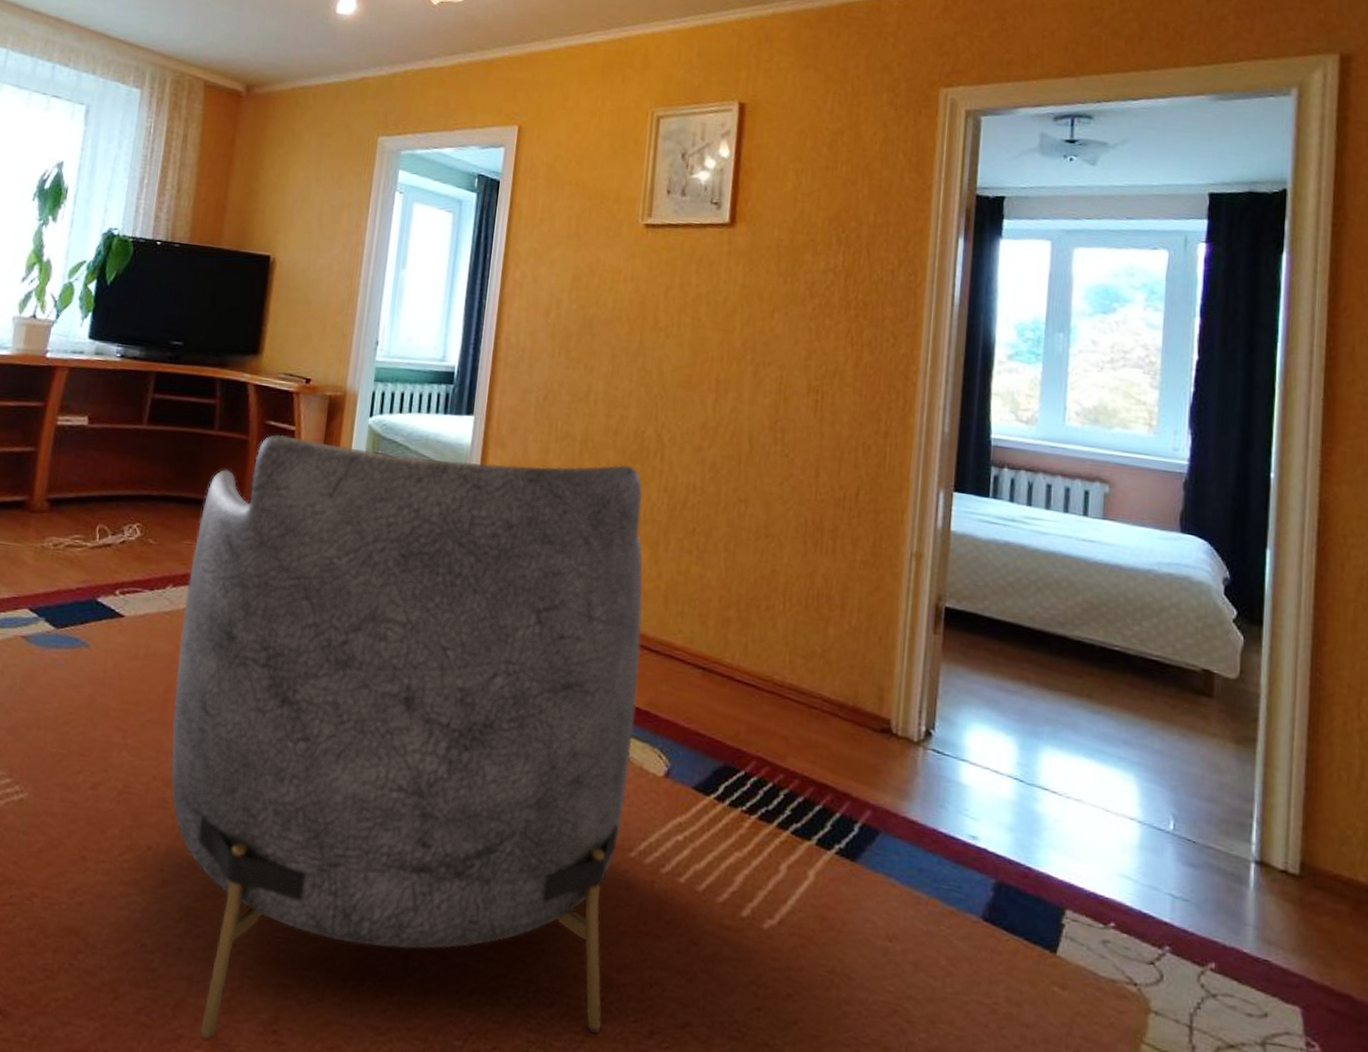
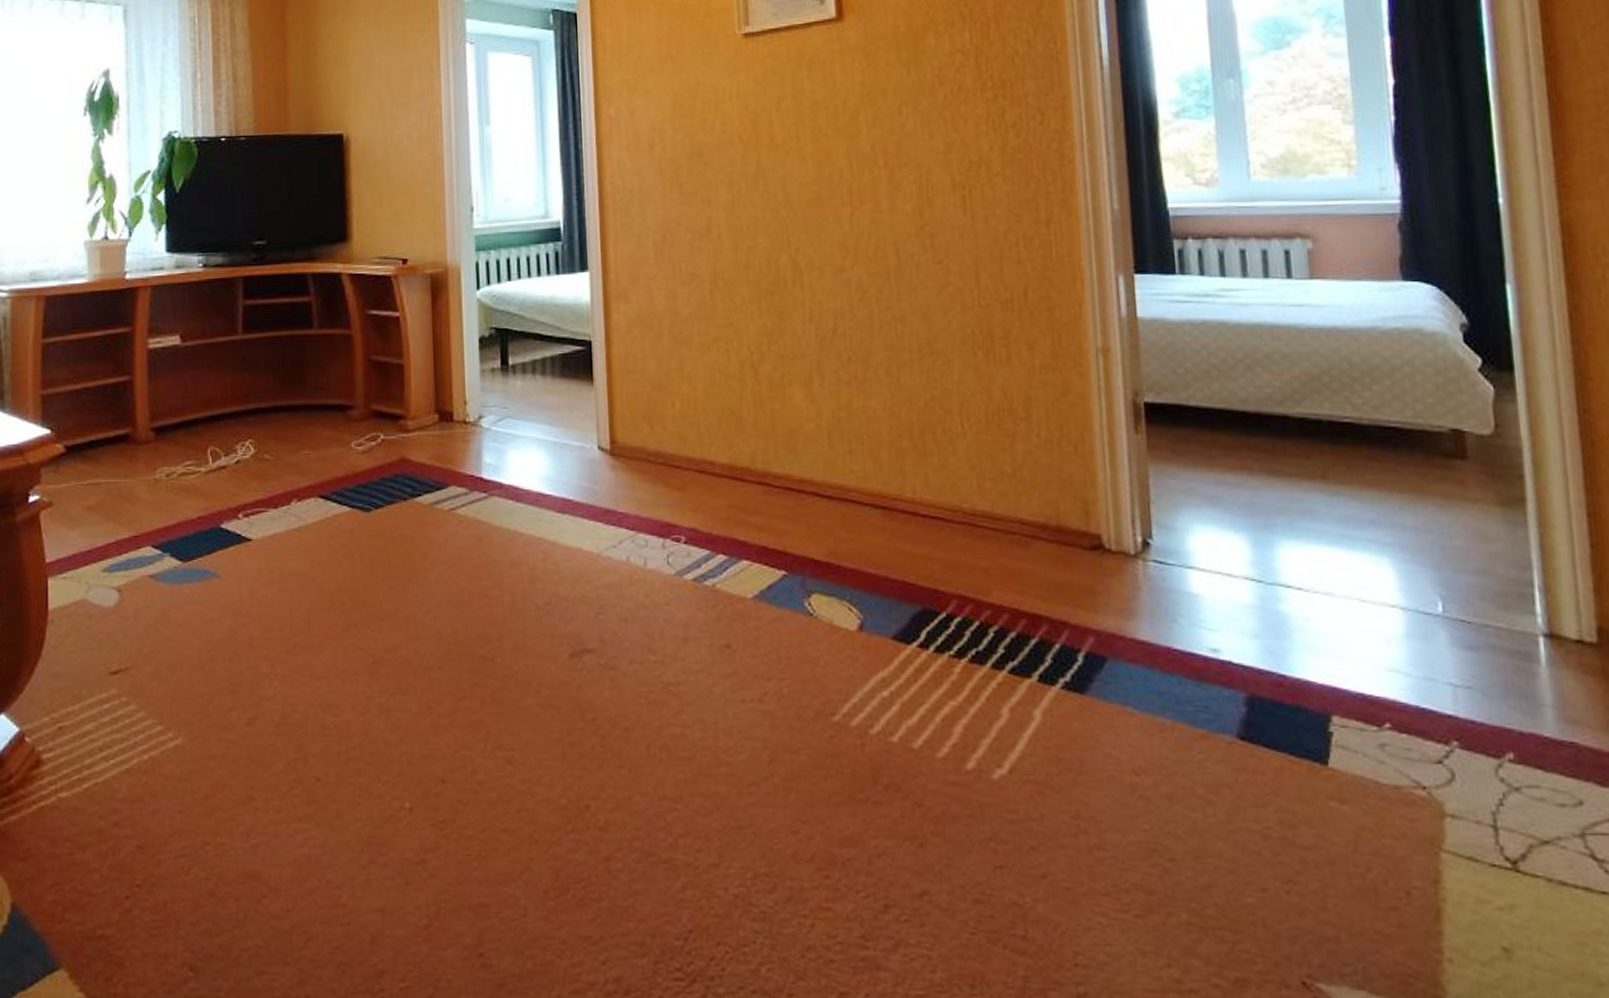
armchair: present [170,434,643,1040] -> none [312,299,831,973]

